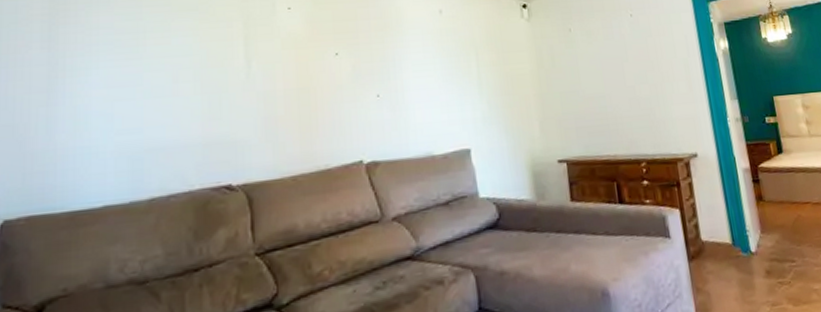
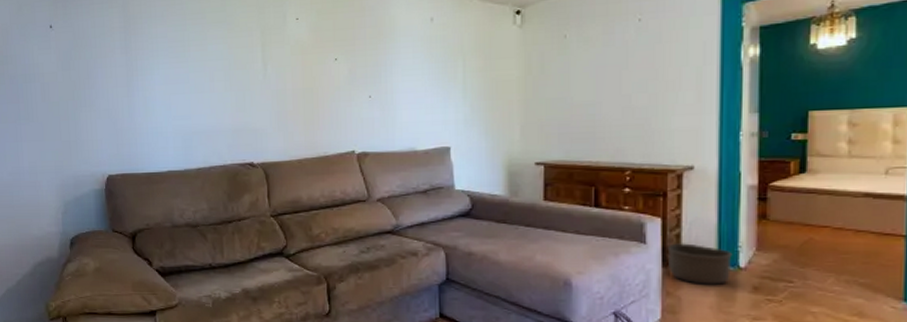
basket: none [689,233,746,276] -> present [667,243,733,285]

